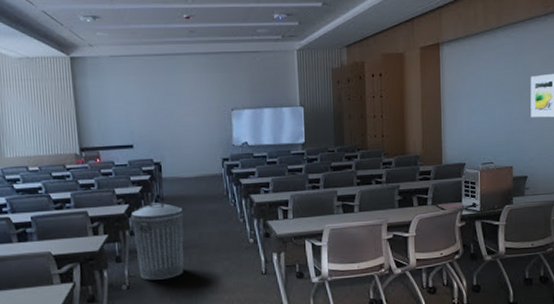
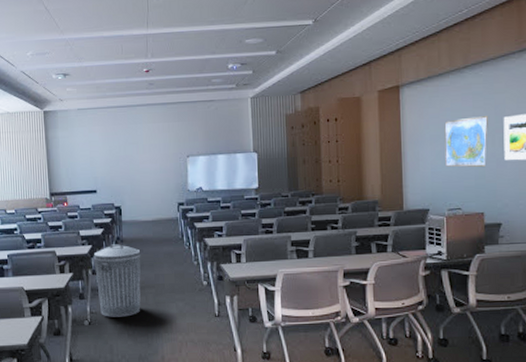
world map: none [479,75,517,124] -> present [444,116,488,168]

